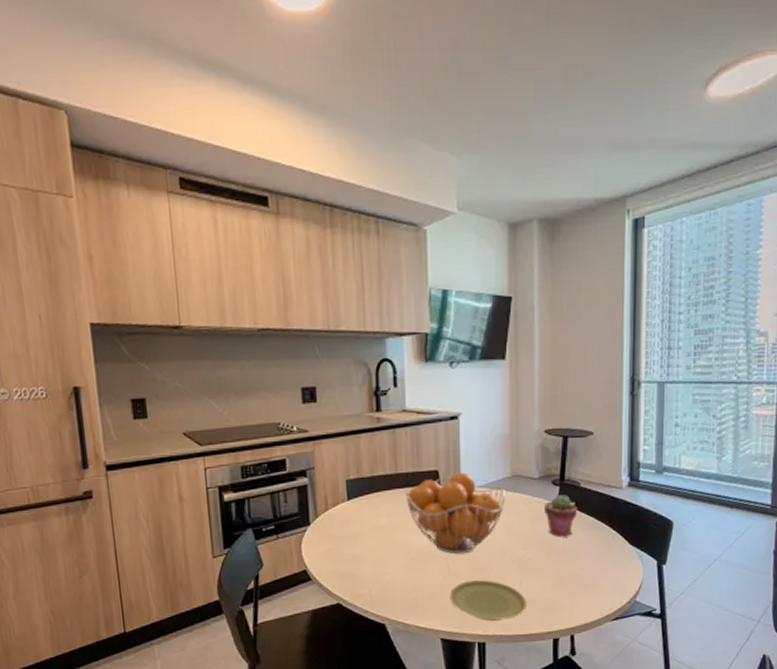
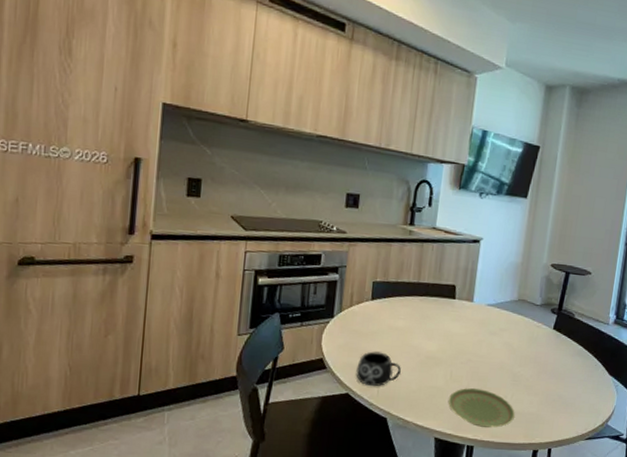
mug: none [344,555,392,593] -> present [356,351,401,387]
fruit basket: present [405,472,505,555] -> none [423,290,510,363]
potted succulent: present [544,495,578,536] -> none [541,322,570,359]

